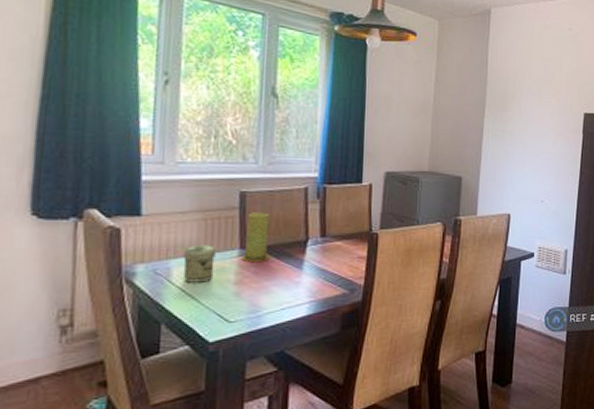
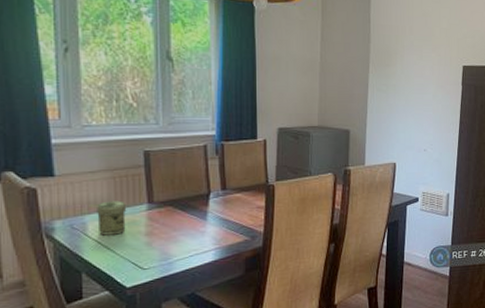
candle: present [242,212,270,261] -> none [150,169,176,215]

